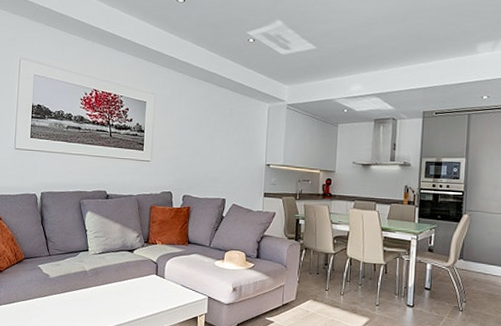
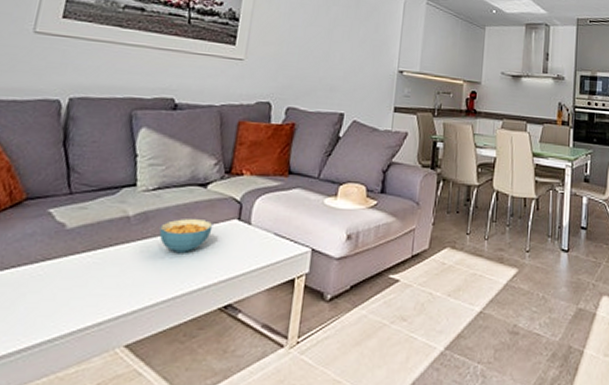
cereal bowl: none [106,273,140,296] -> present [159,219,213,253]

